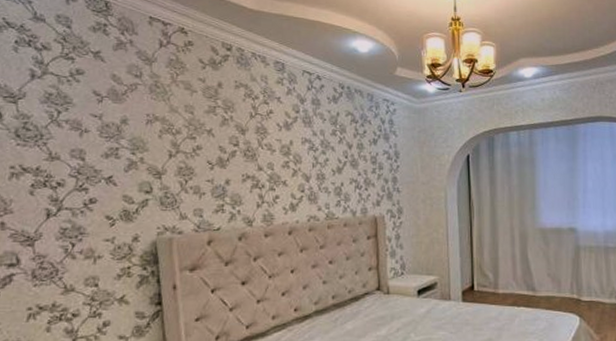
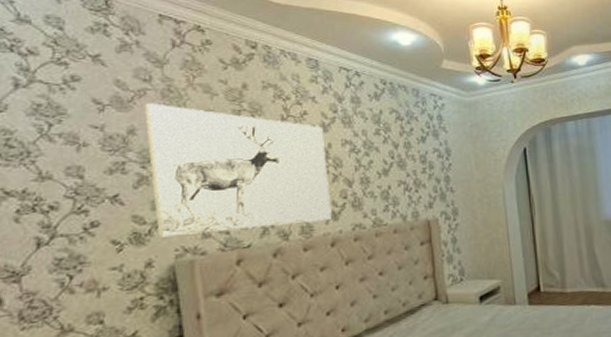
wall art: none [135,97,290,216] -> present [144,103,331,237]

